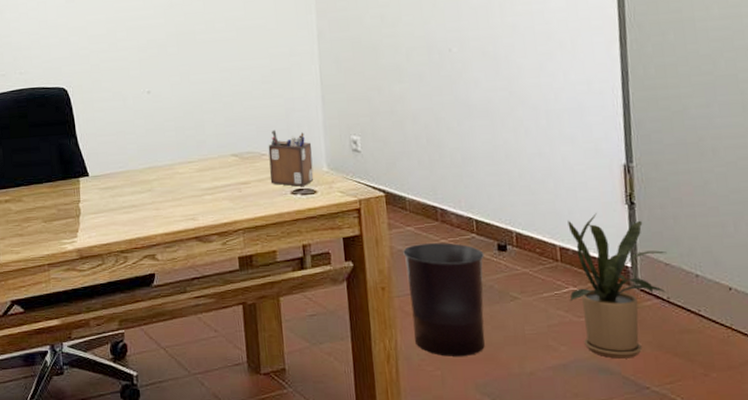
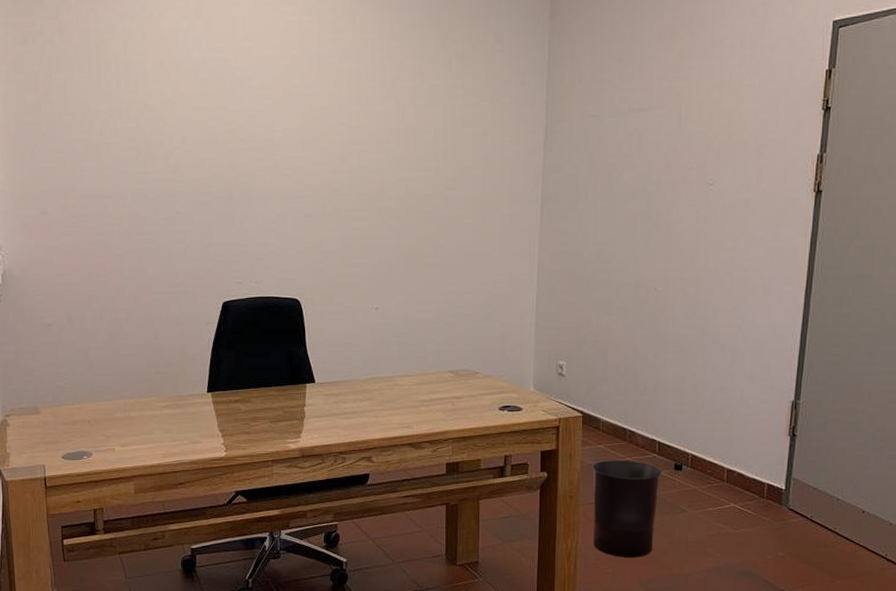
desk organizer: present [268,129,314,187] -> none [481,350,522,403]
house plant: present [567,213,667,359] -> none [729,442,816,565]

